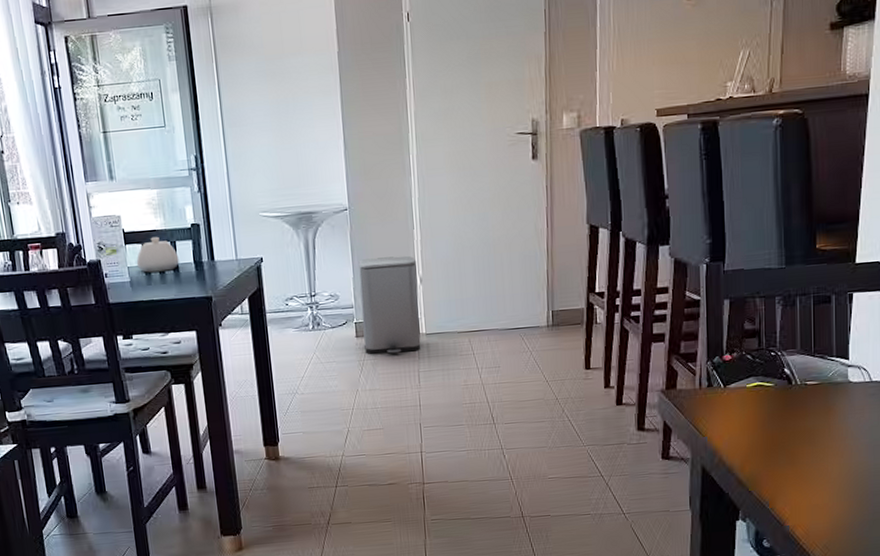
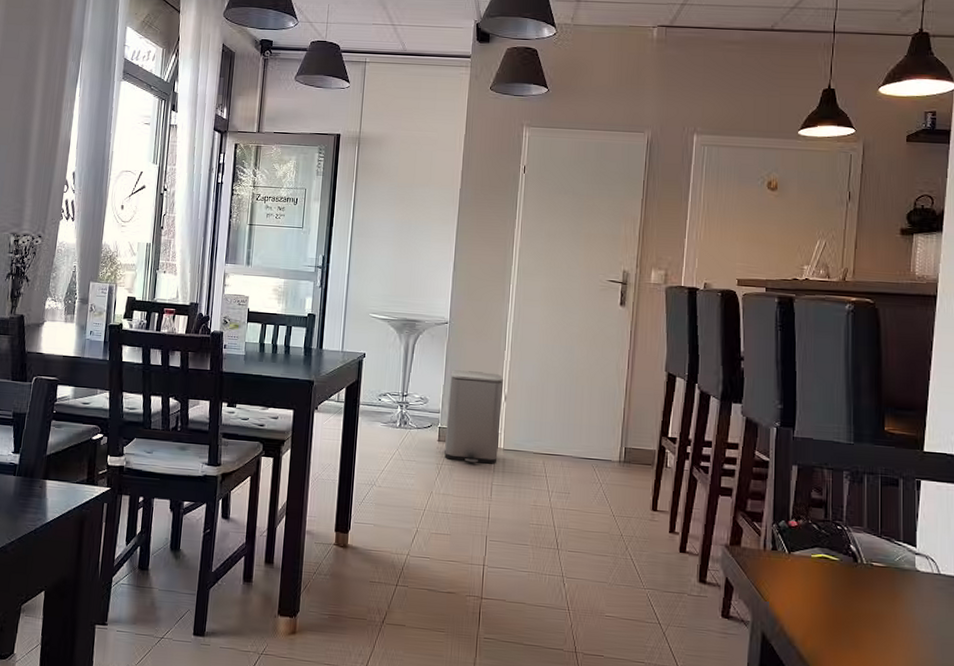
sugar bowl: present [136,236,179,273] -> none [253,319,292,352]

